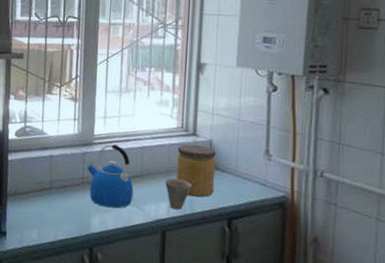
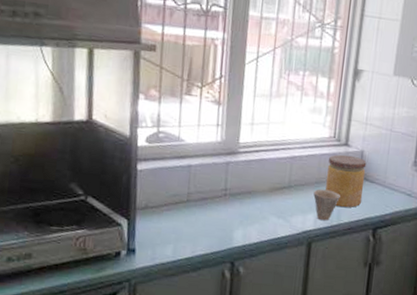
kettle: present [87,144,134,208] -> none [230,153,281,221]

